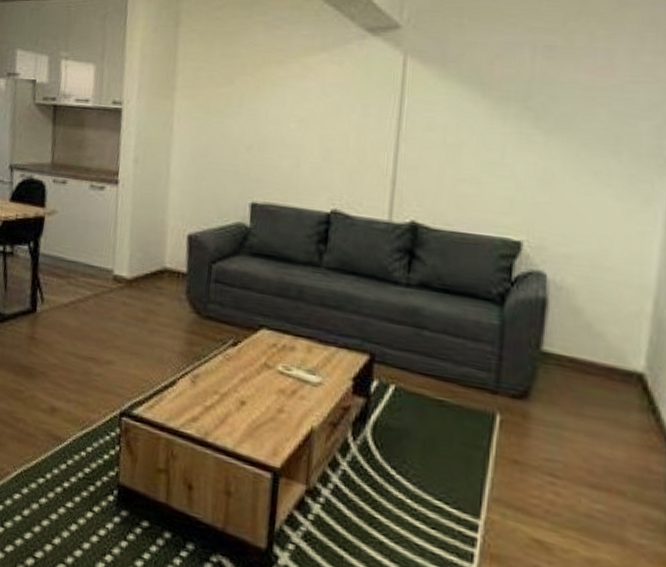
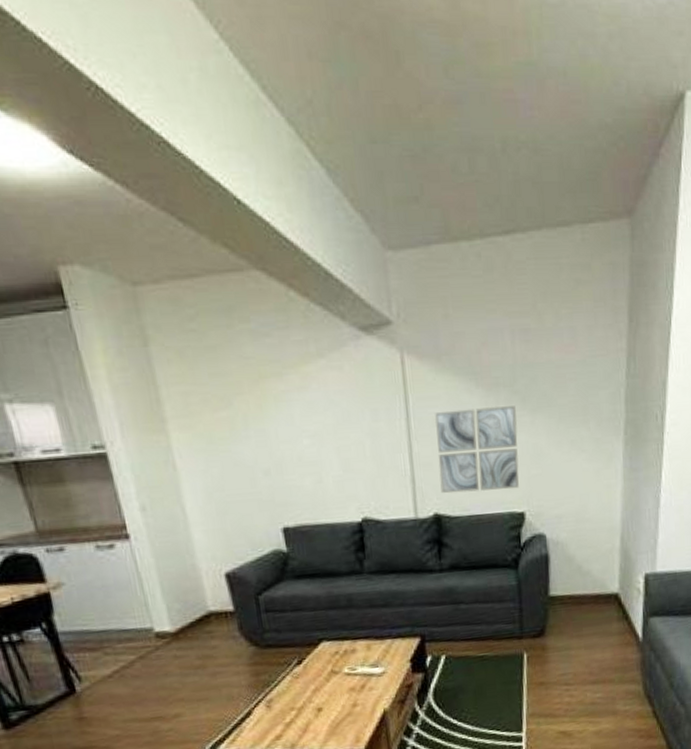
wall art: none [423,117,526,213] -> present [434,406,519,494]

